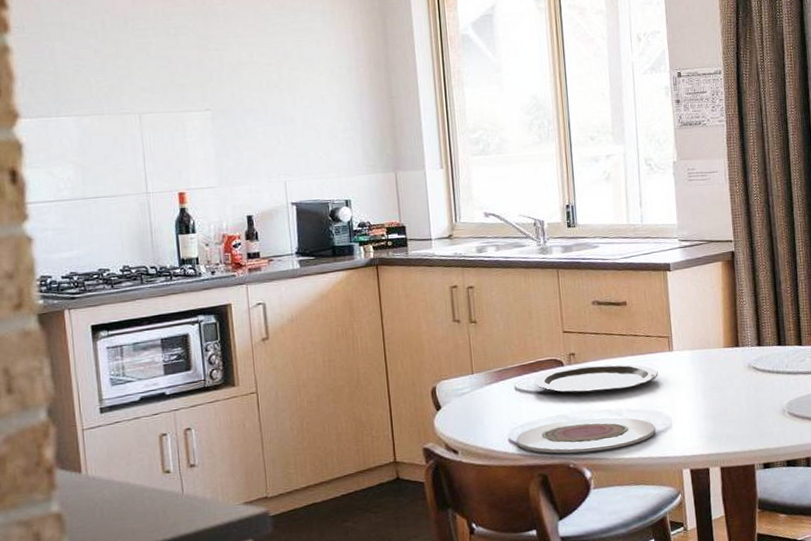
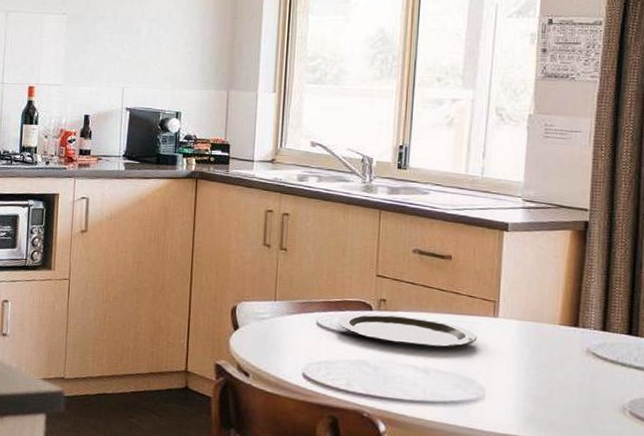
plate: present [516,417,656,454] -> none [309,366,465,408]

